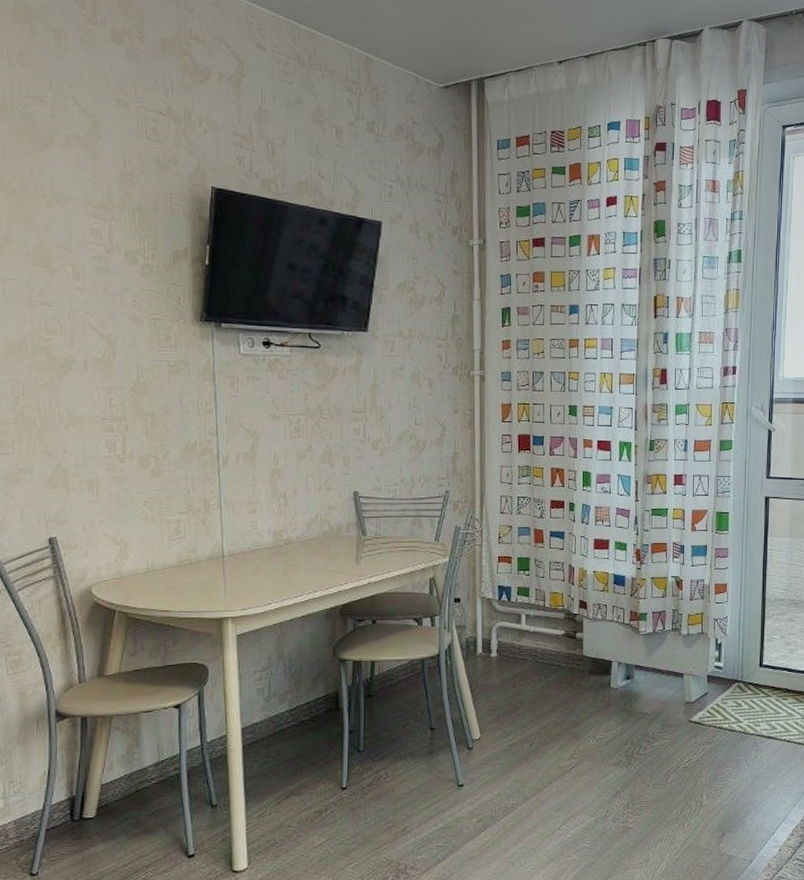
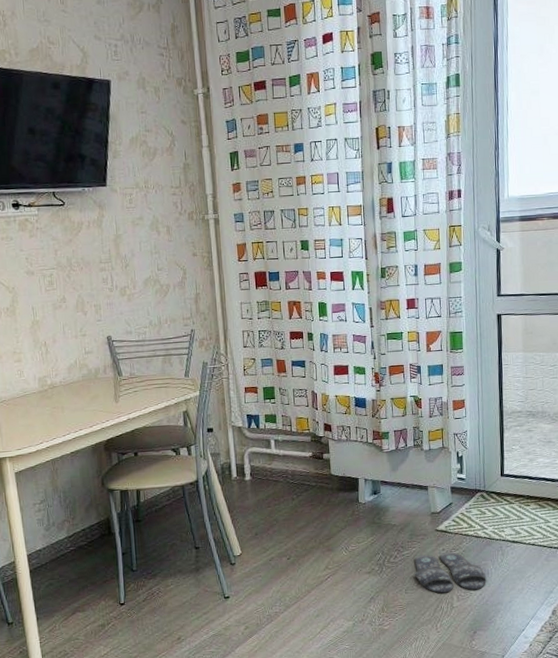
slippers: none [663,745,738,790] -> present [414,552,486,594]

